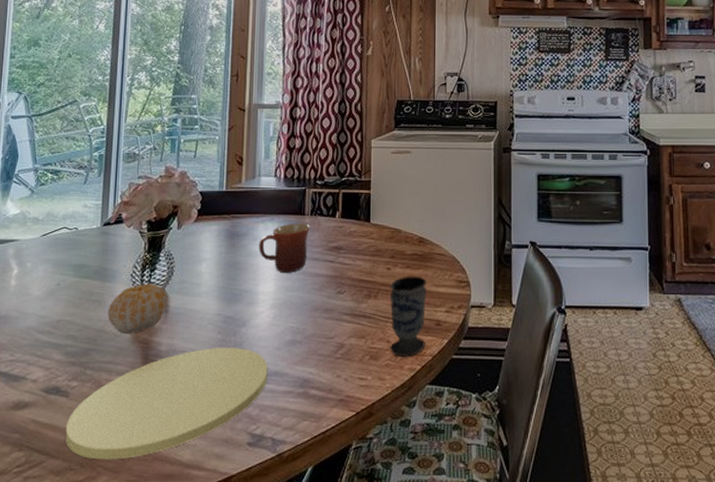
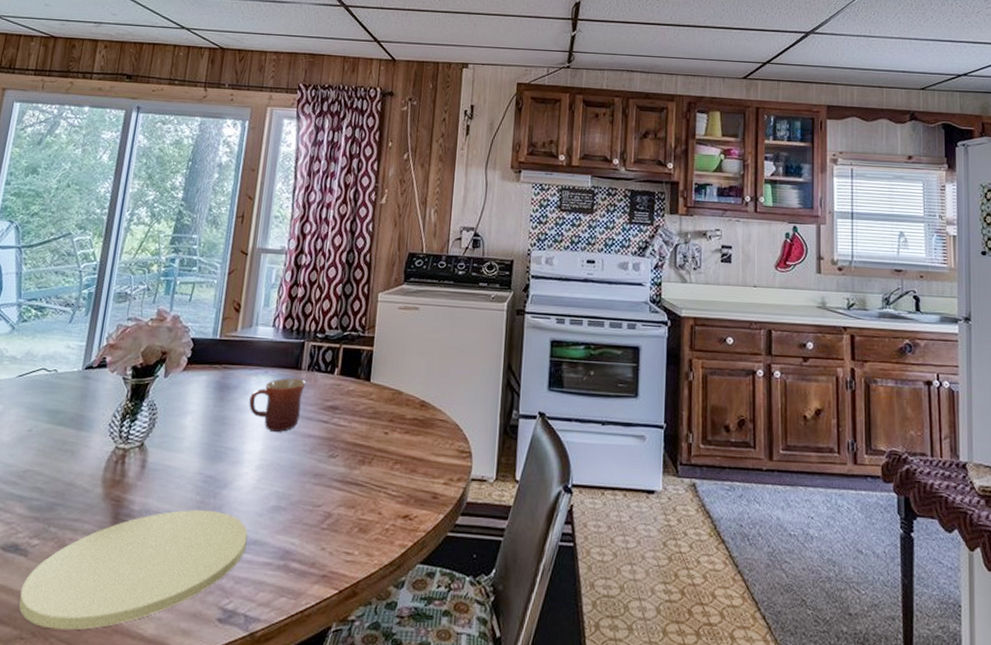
fruit: present [107,283,168,333] -> none [79,435,147,489]
cup: present [389,276,427,356] -> none [381,442,426,531]

